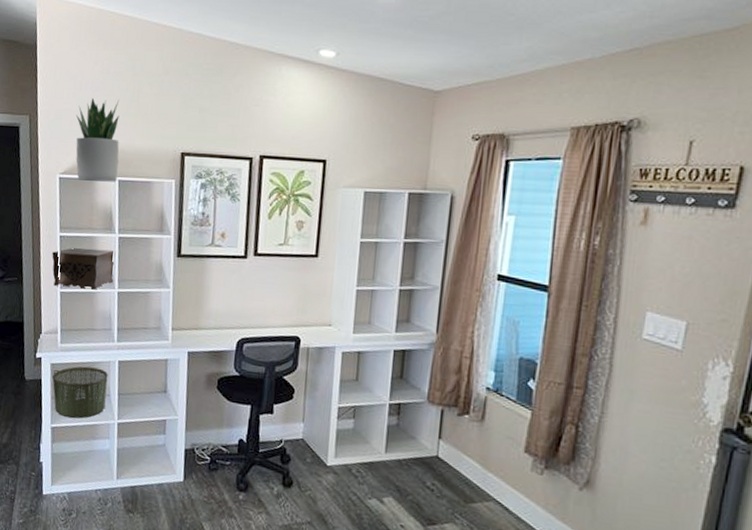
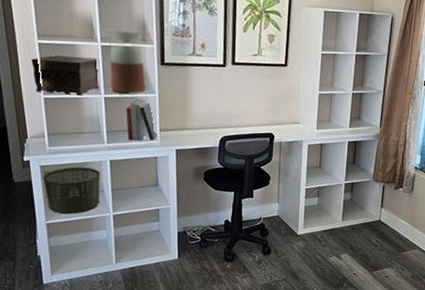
vase: none [124,221,161,289] -> present [109,30,146,94]
books: none [138,293,172,341] -> present [126,98,159,141]

